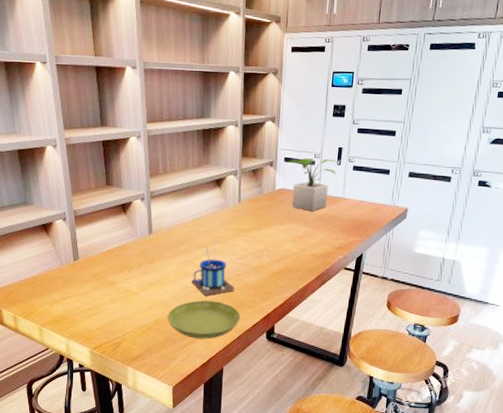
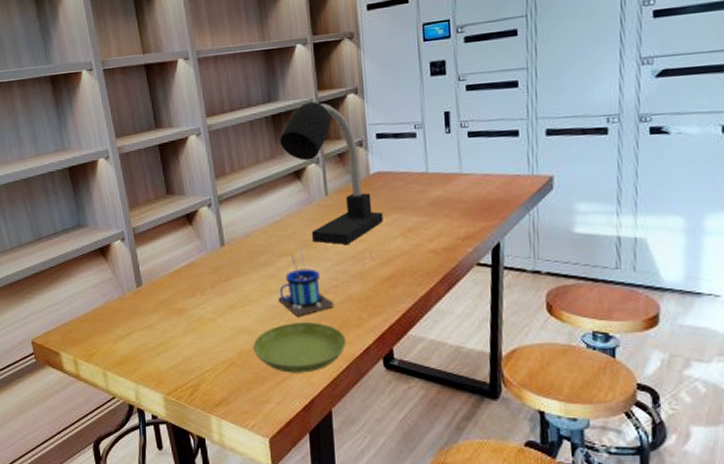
desk lamp: none [207,122,281,244] -> present [280,101,383,246]
potted plant: present [285,158,341,211] -> none [378,127,450,196]

